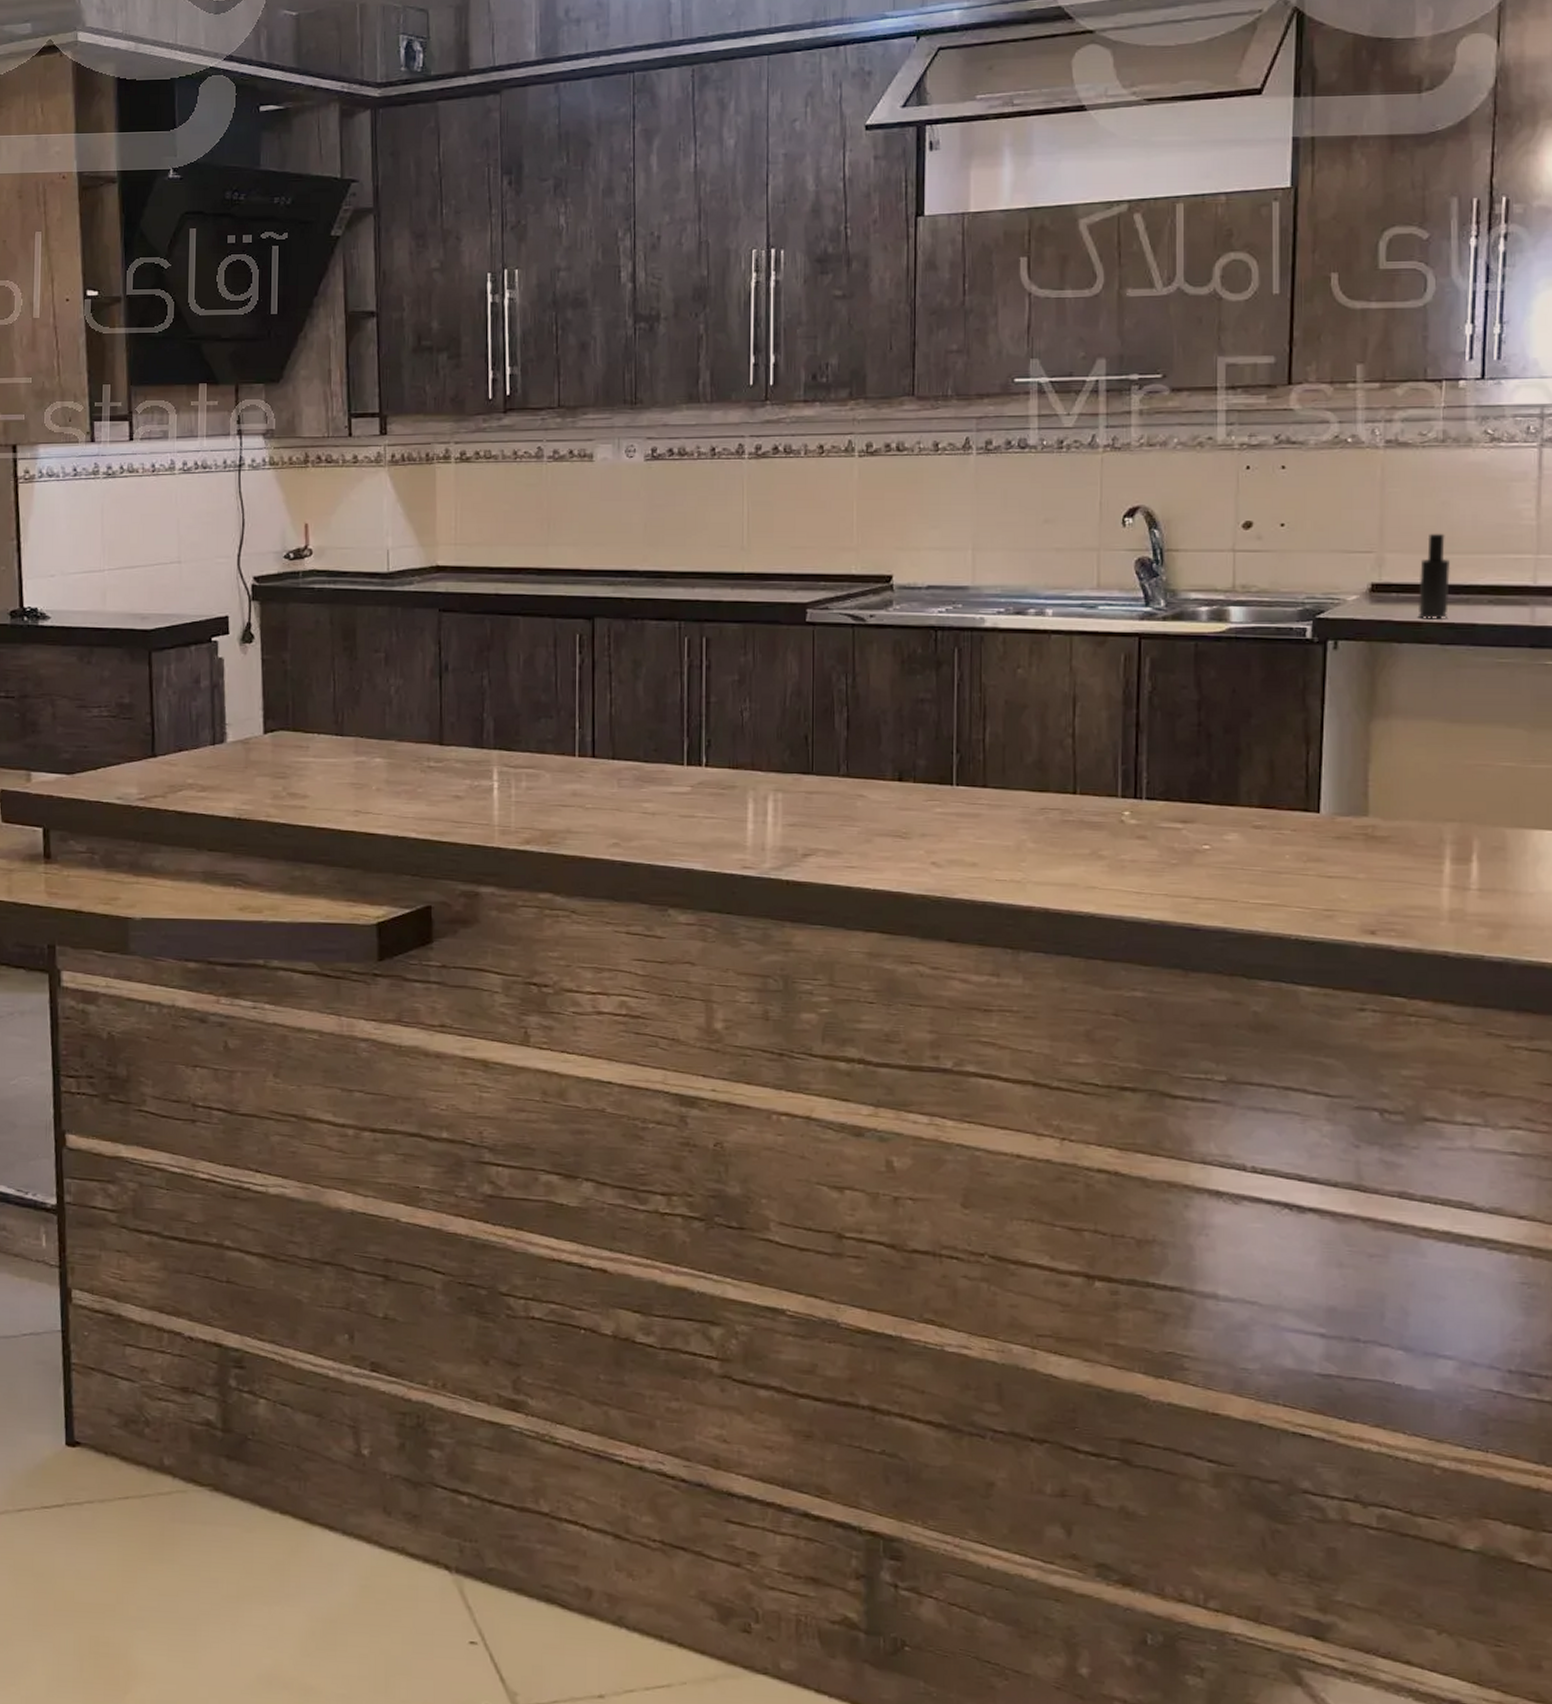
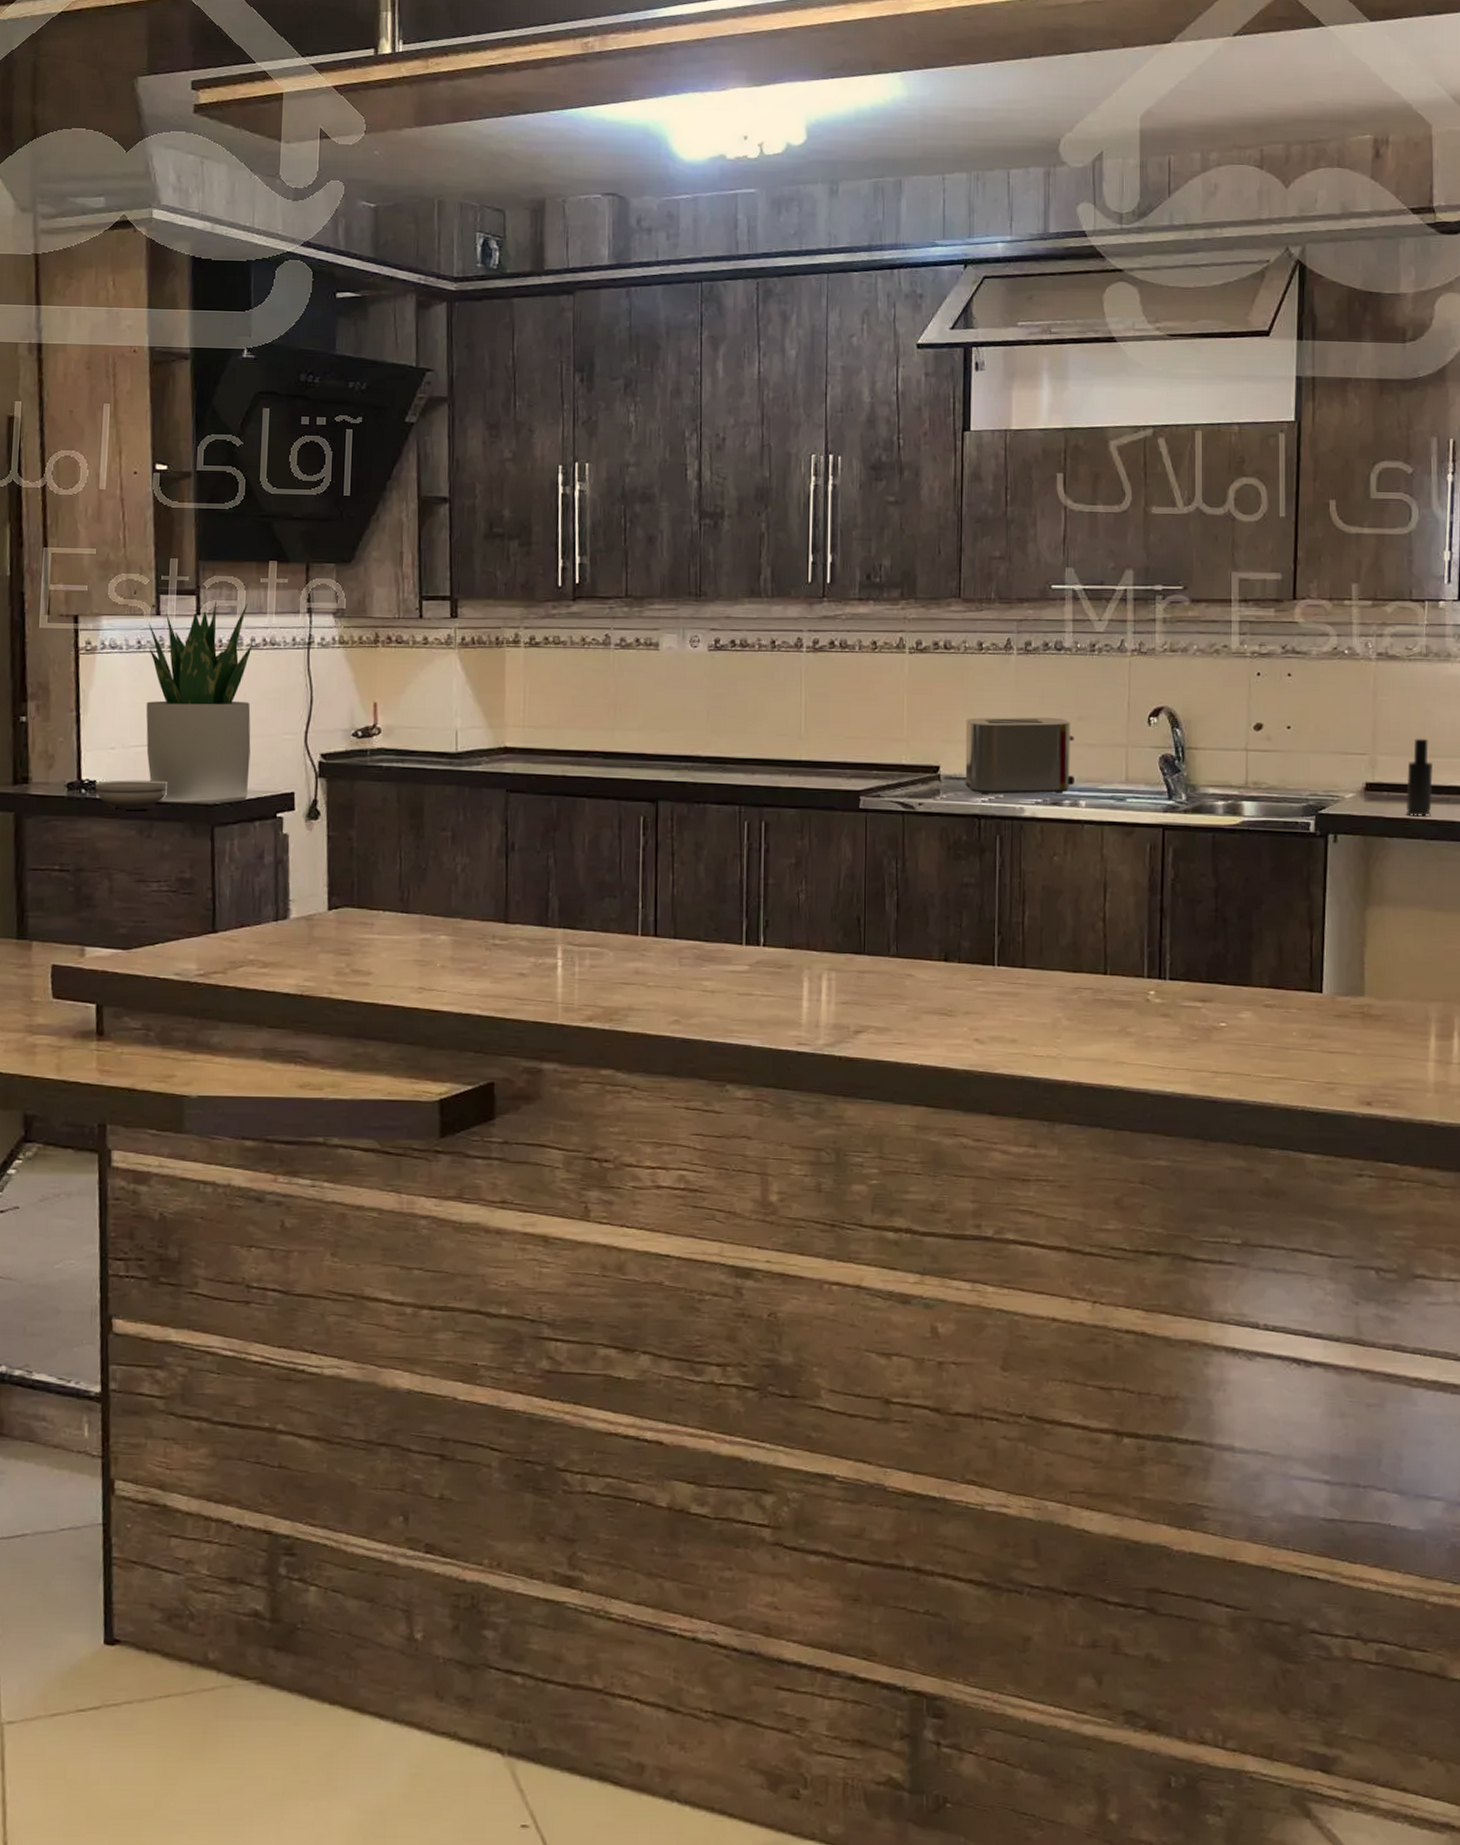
bowl: none [37,607,106,638] -> present [95,780,169,811]
planter: none [83,425,185,630] -> present [146,600,252,805]
toaster: none [920,520,1040,605] -> present [965,717,1074,795]

